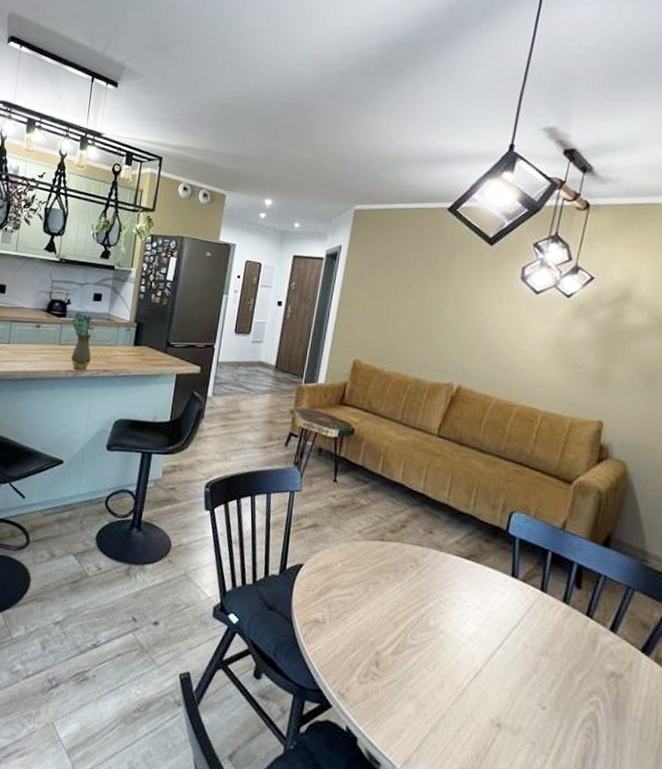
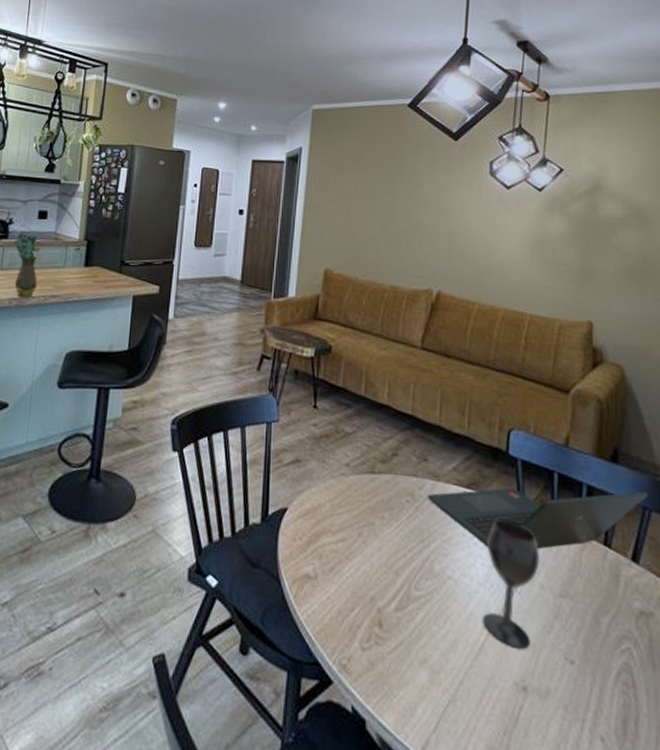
laptop: none [429,561,634,615] -> present [427,487,649,549]
wine glass: none [468,586,526,695] -> present [483,518,539,650]

